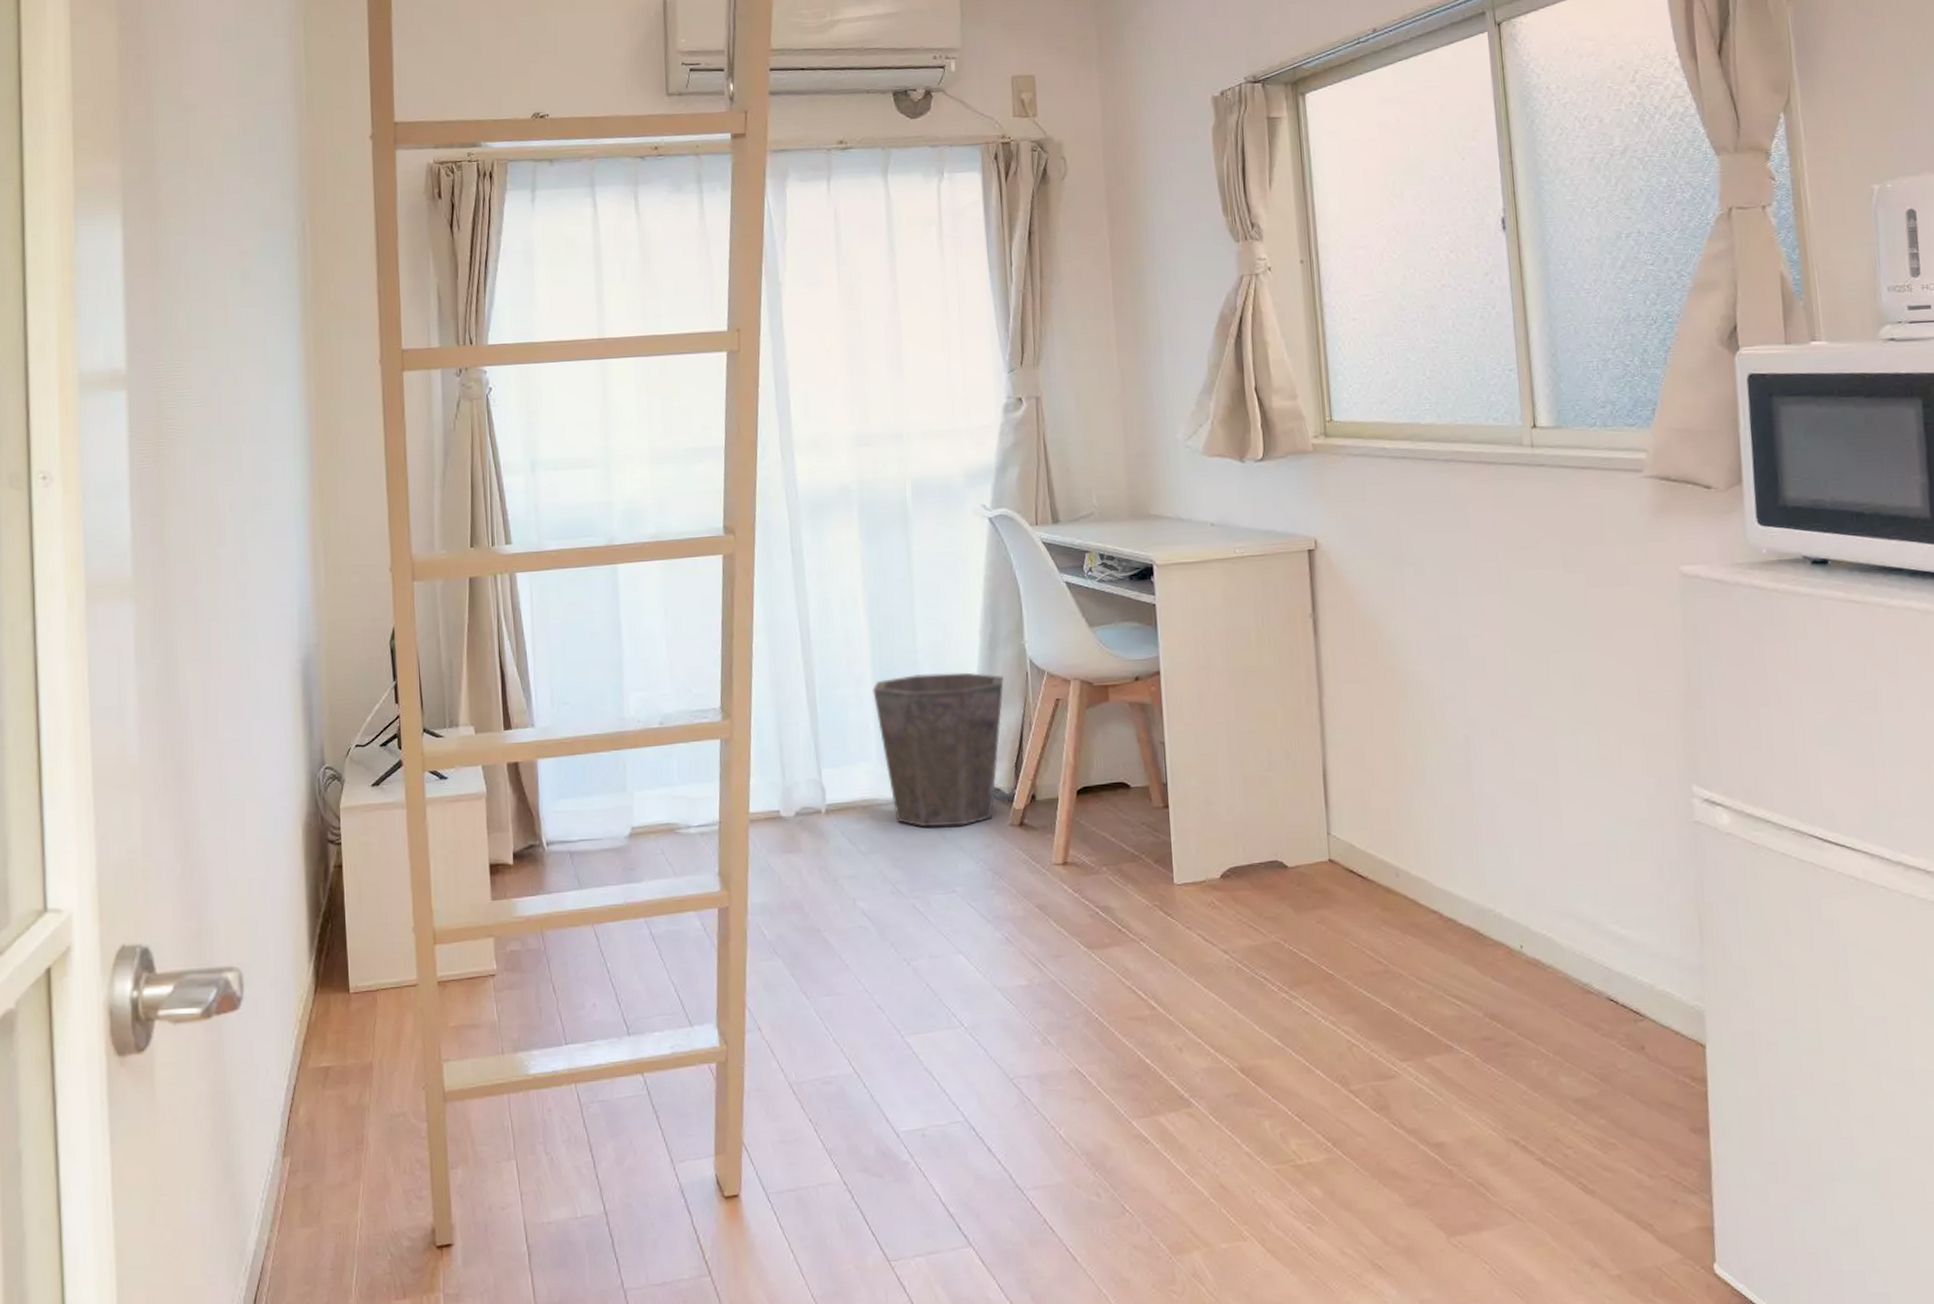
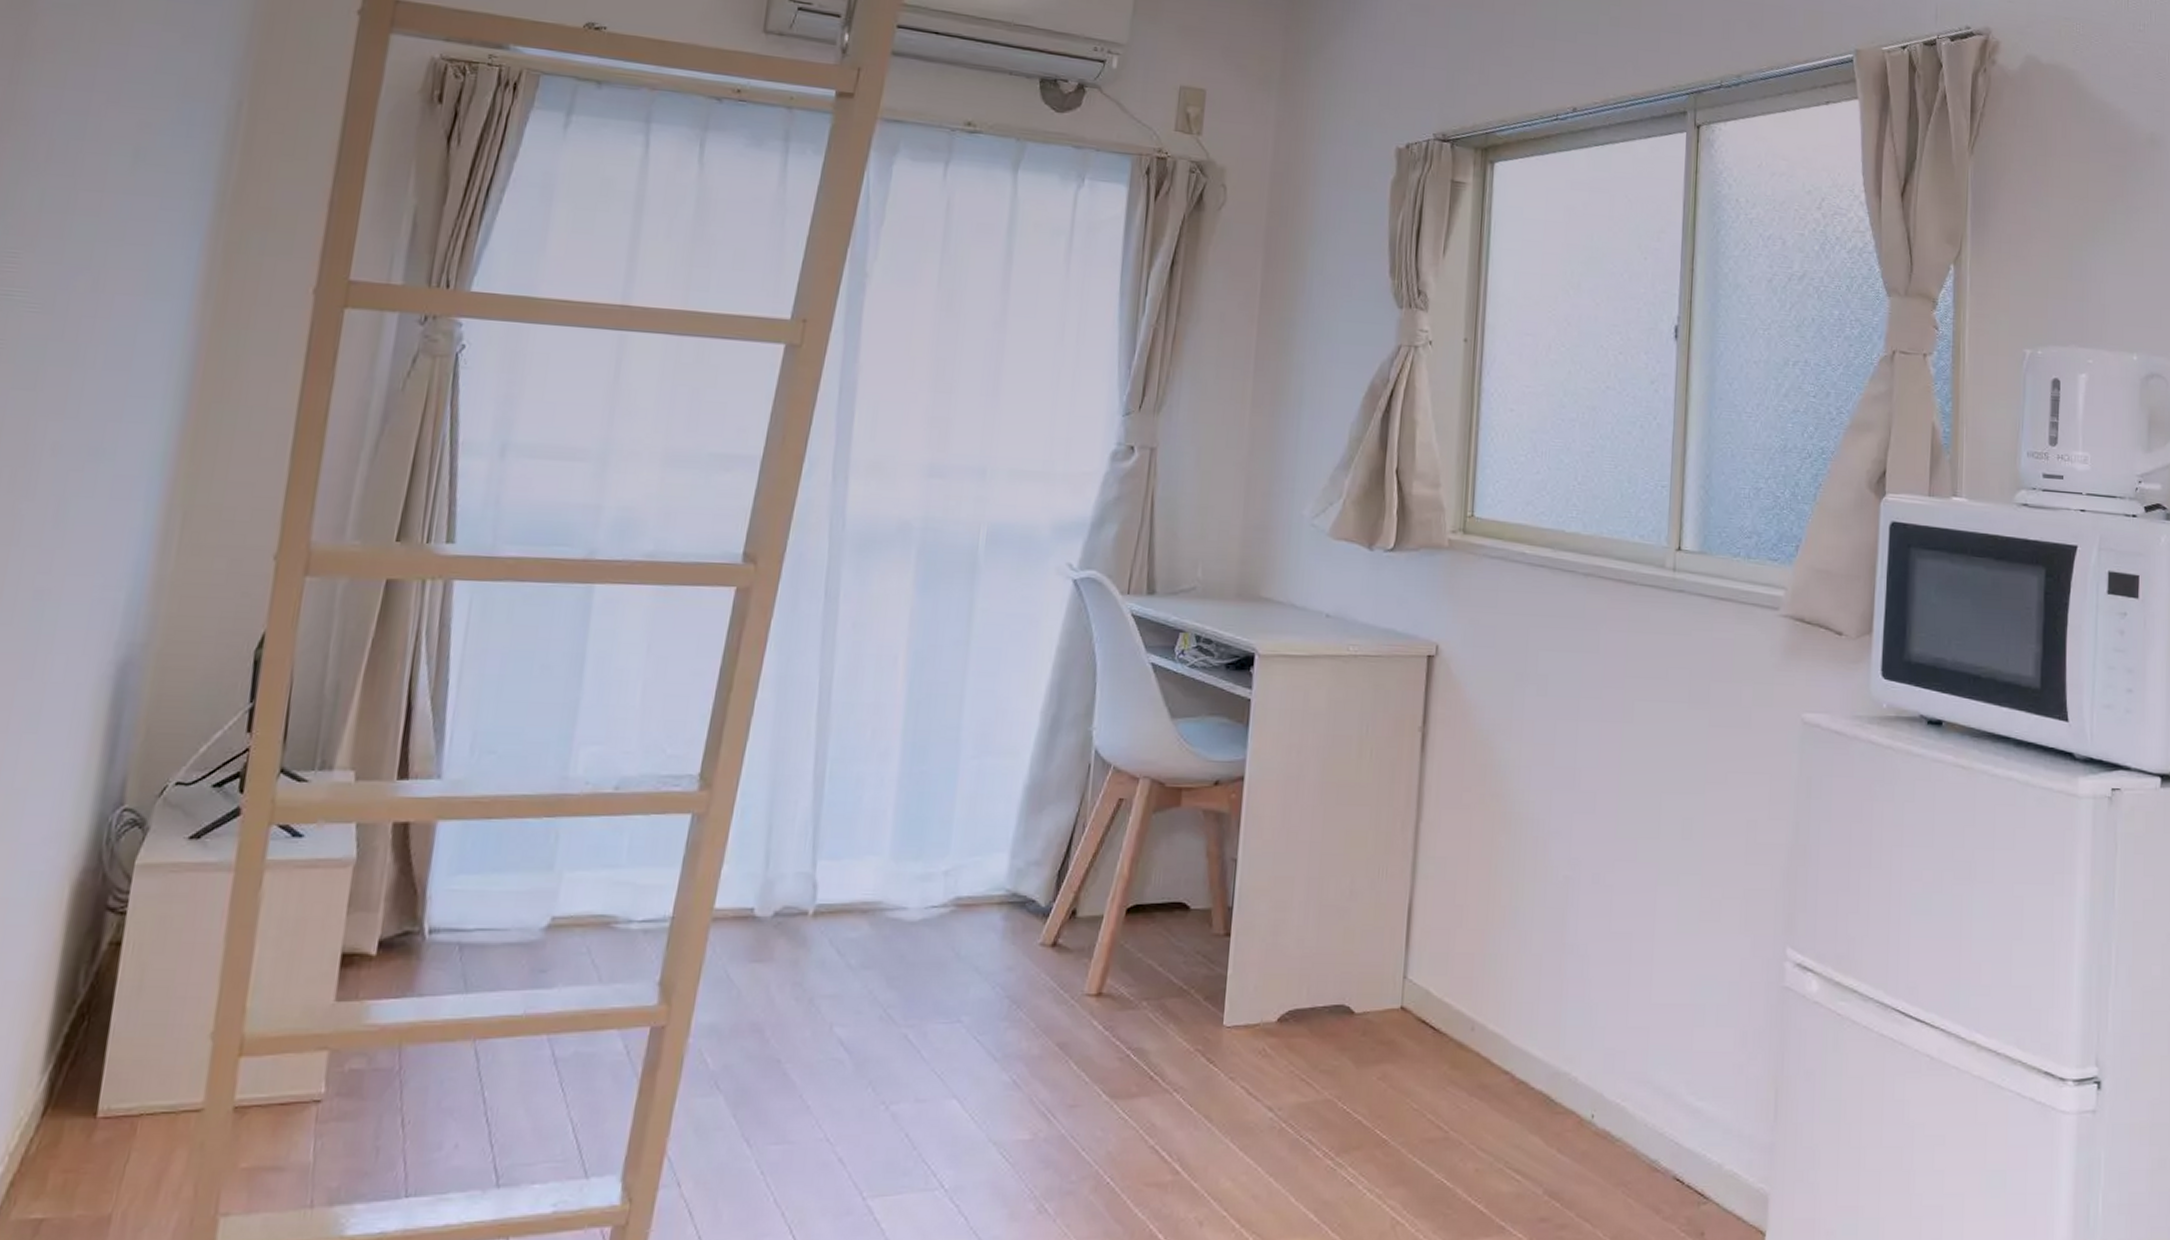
waste bin: present [872,672,1004,827] -> none [897,754,1061,942]

